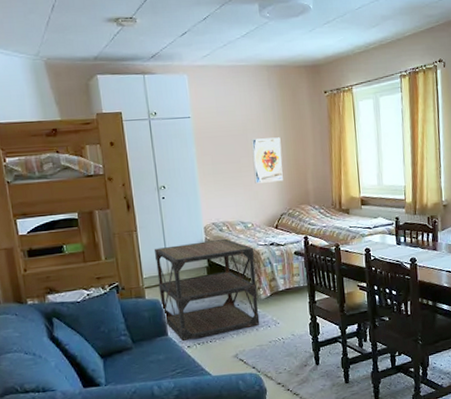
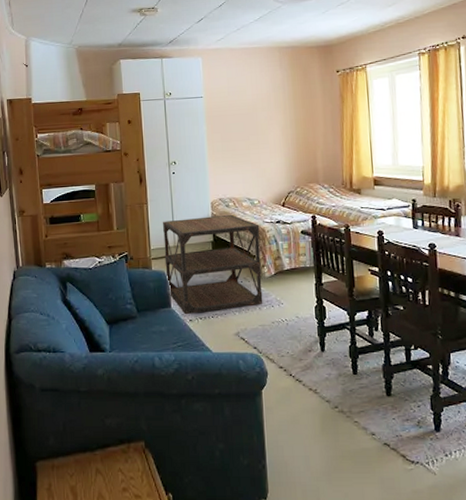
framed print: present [251,137,283,184] -> none [260,116,292,161]

